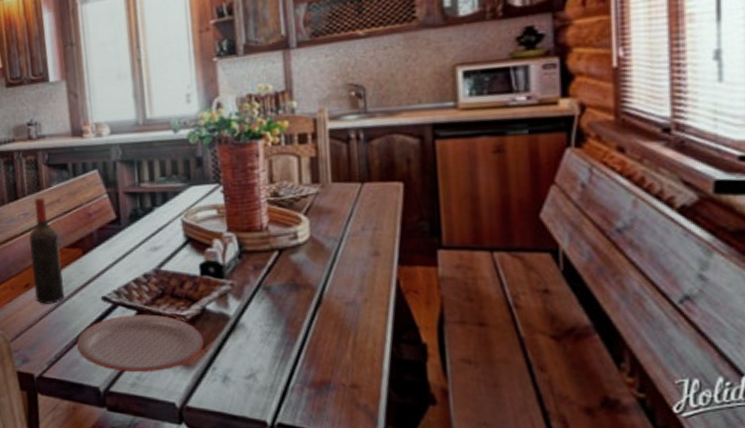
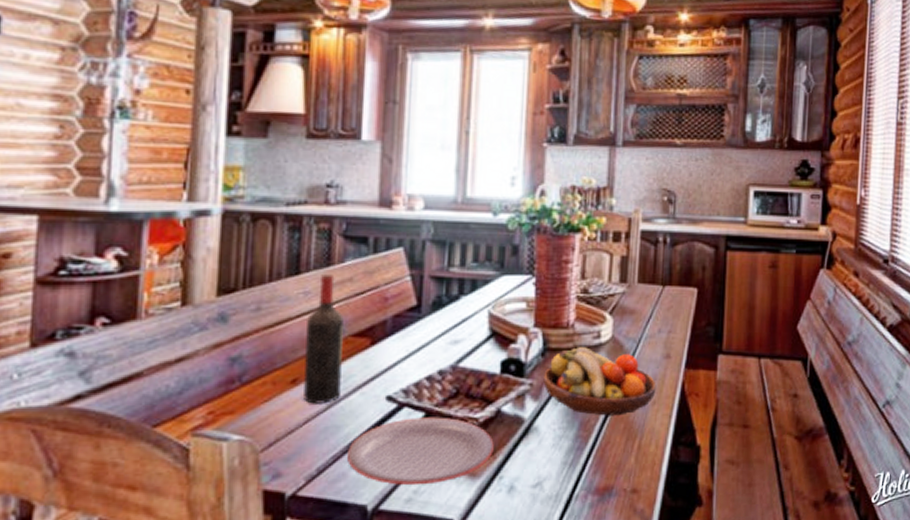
fruit bowl: none [243,248,367,314] -> present [543,347,657,416]

